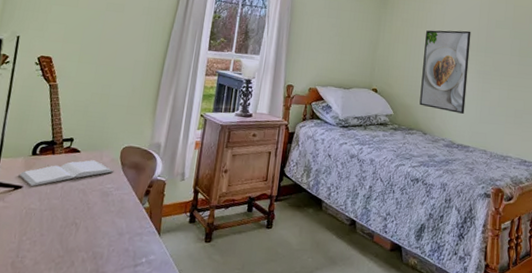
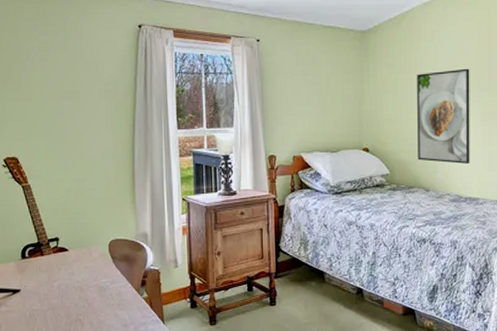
book: present [18,160,114,187] -> none [14,257,106,290]

